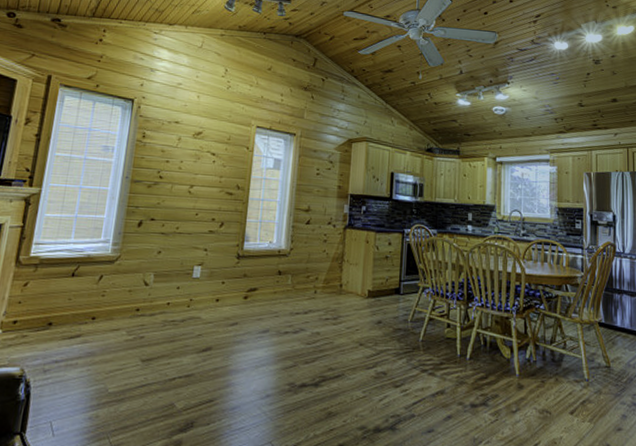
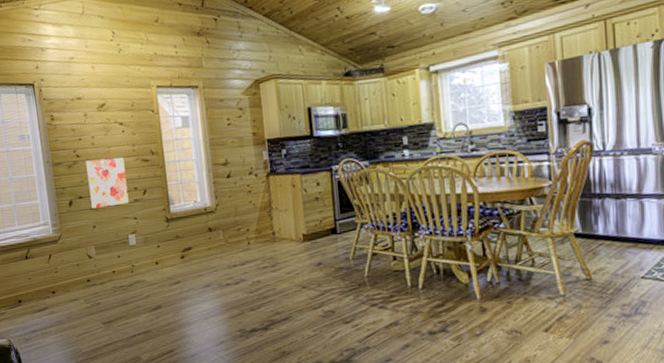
wall art: none [162,183,208,234] -> present [86,157,129,209]

